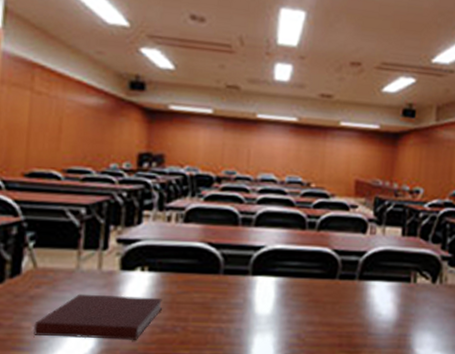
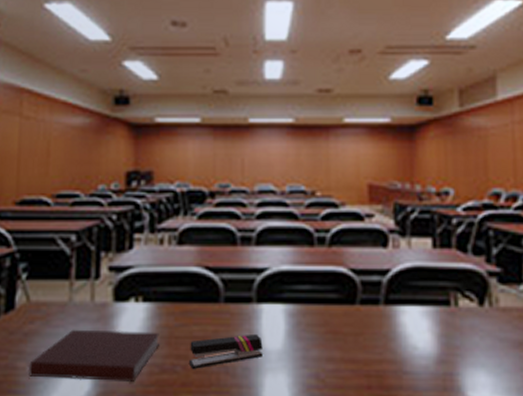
stapler: none [188,301,255,330] -> present [188,333,263,369]

